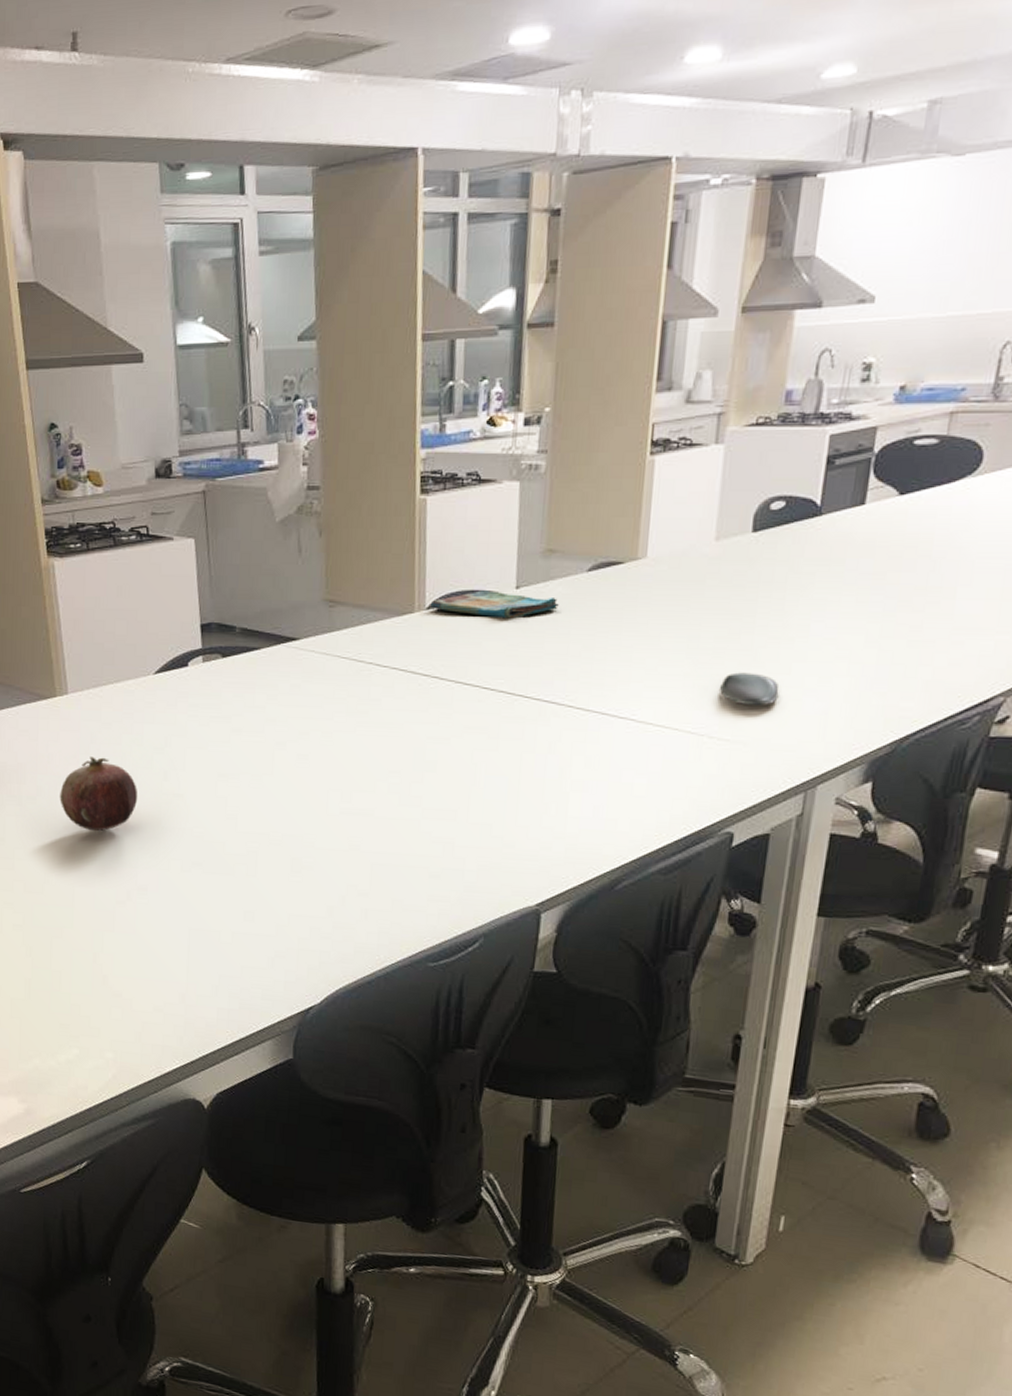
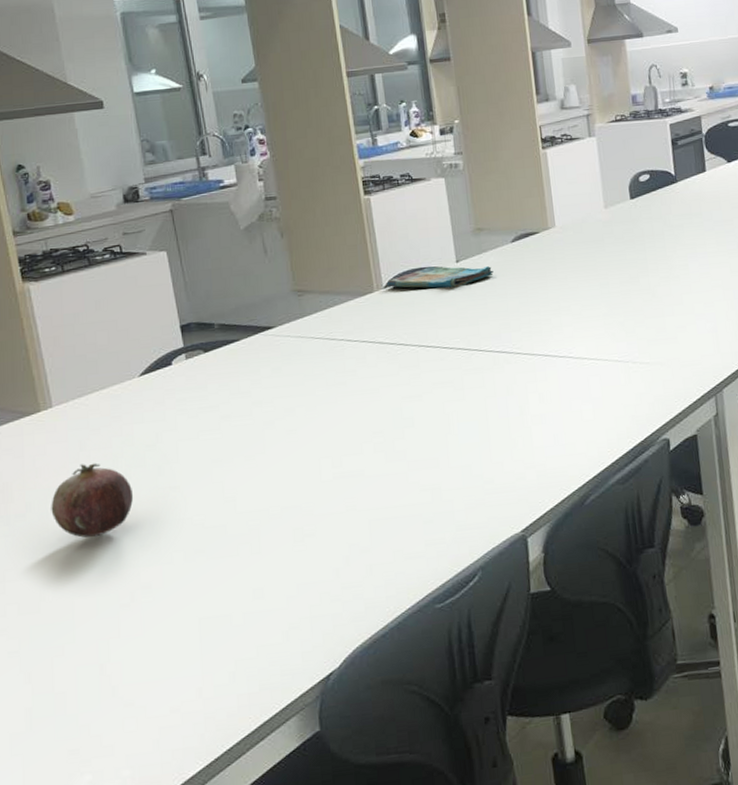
oval tray: present [720,672,778,707] -> none [633,306,677,333]

